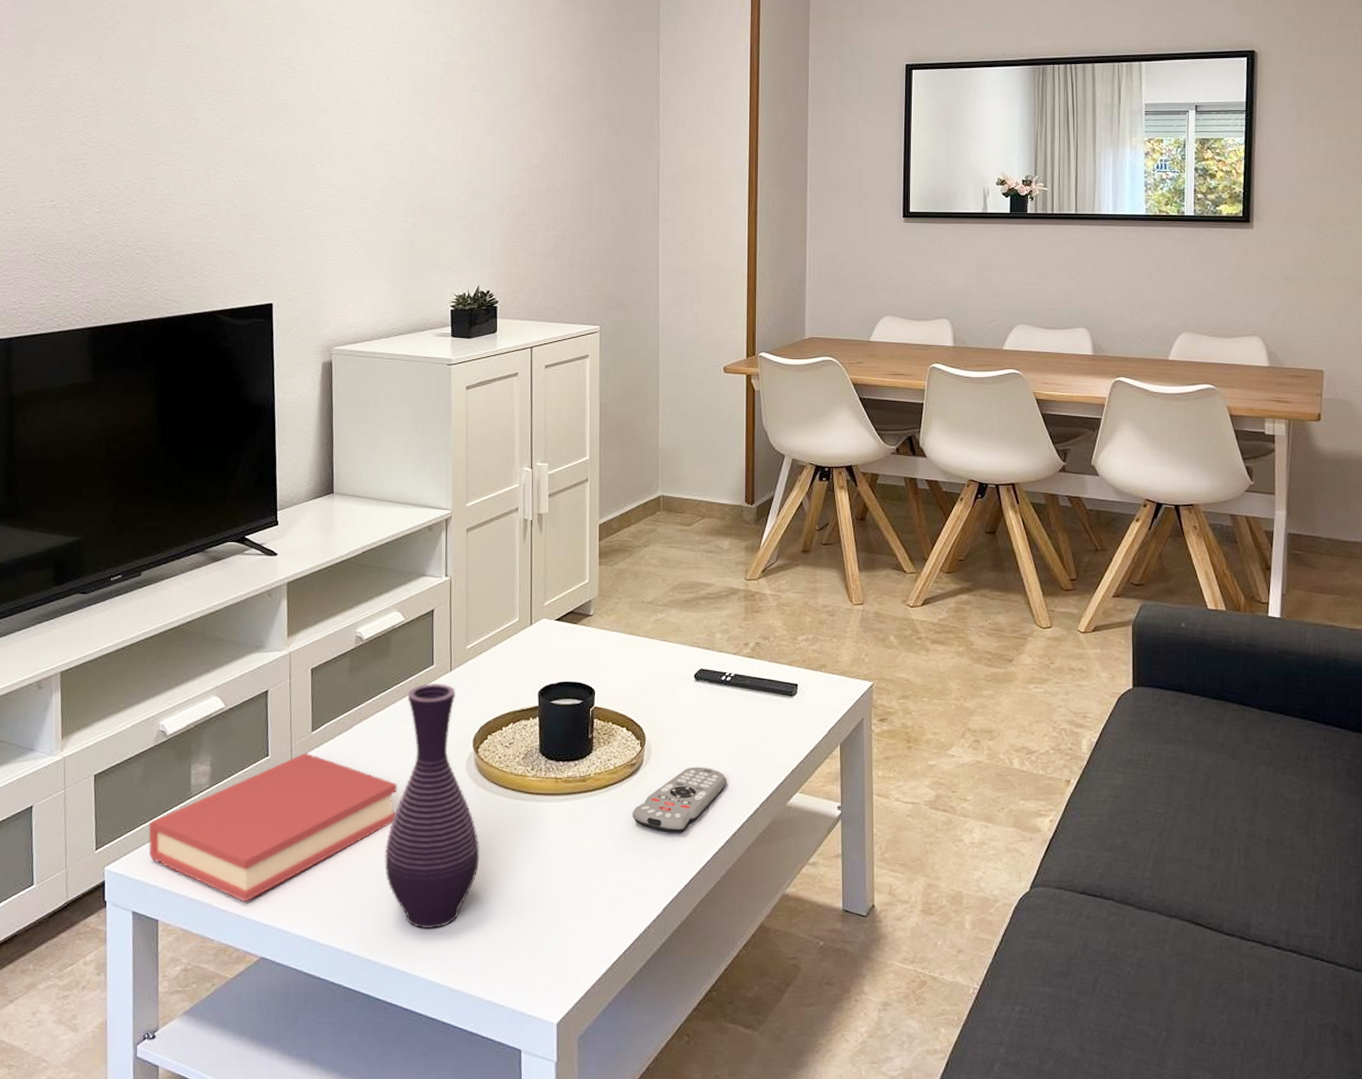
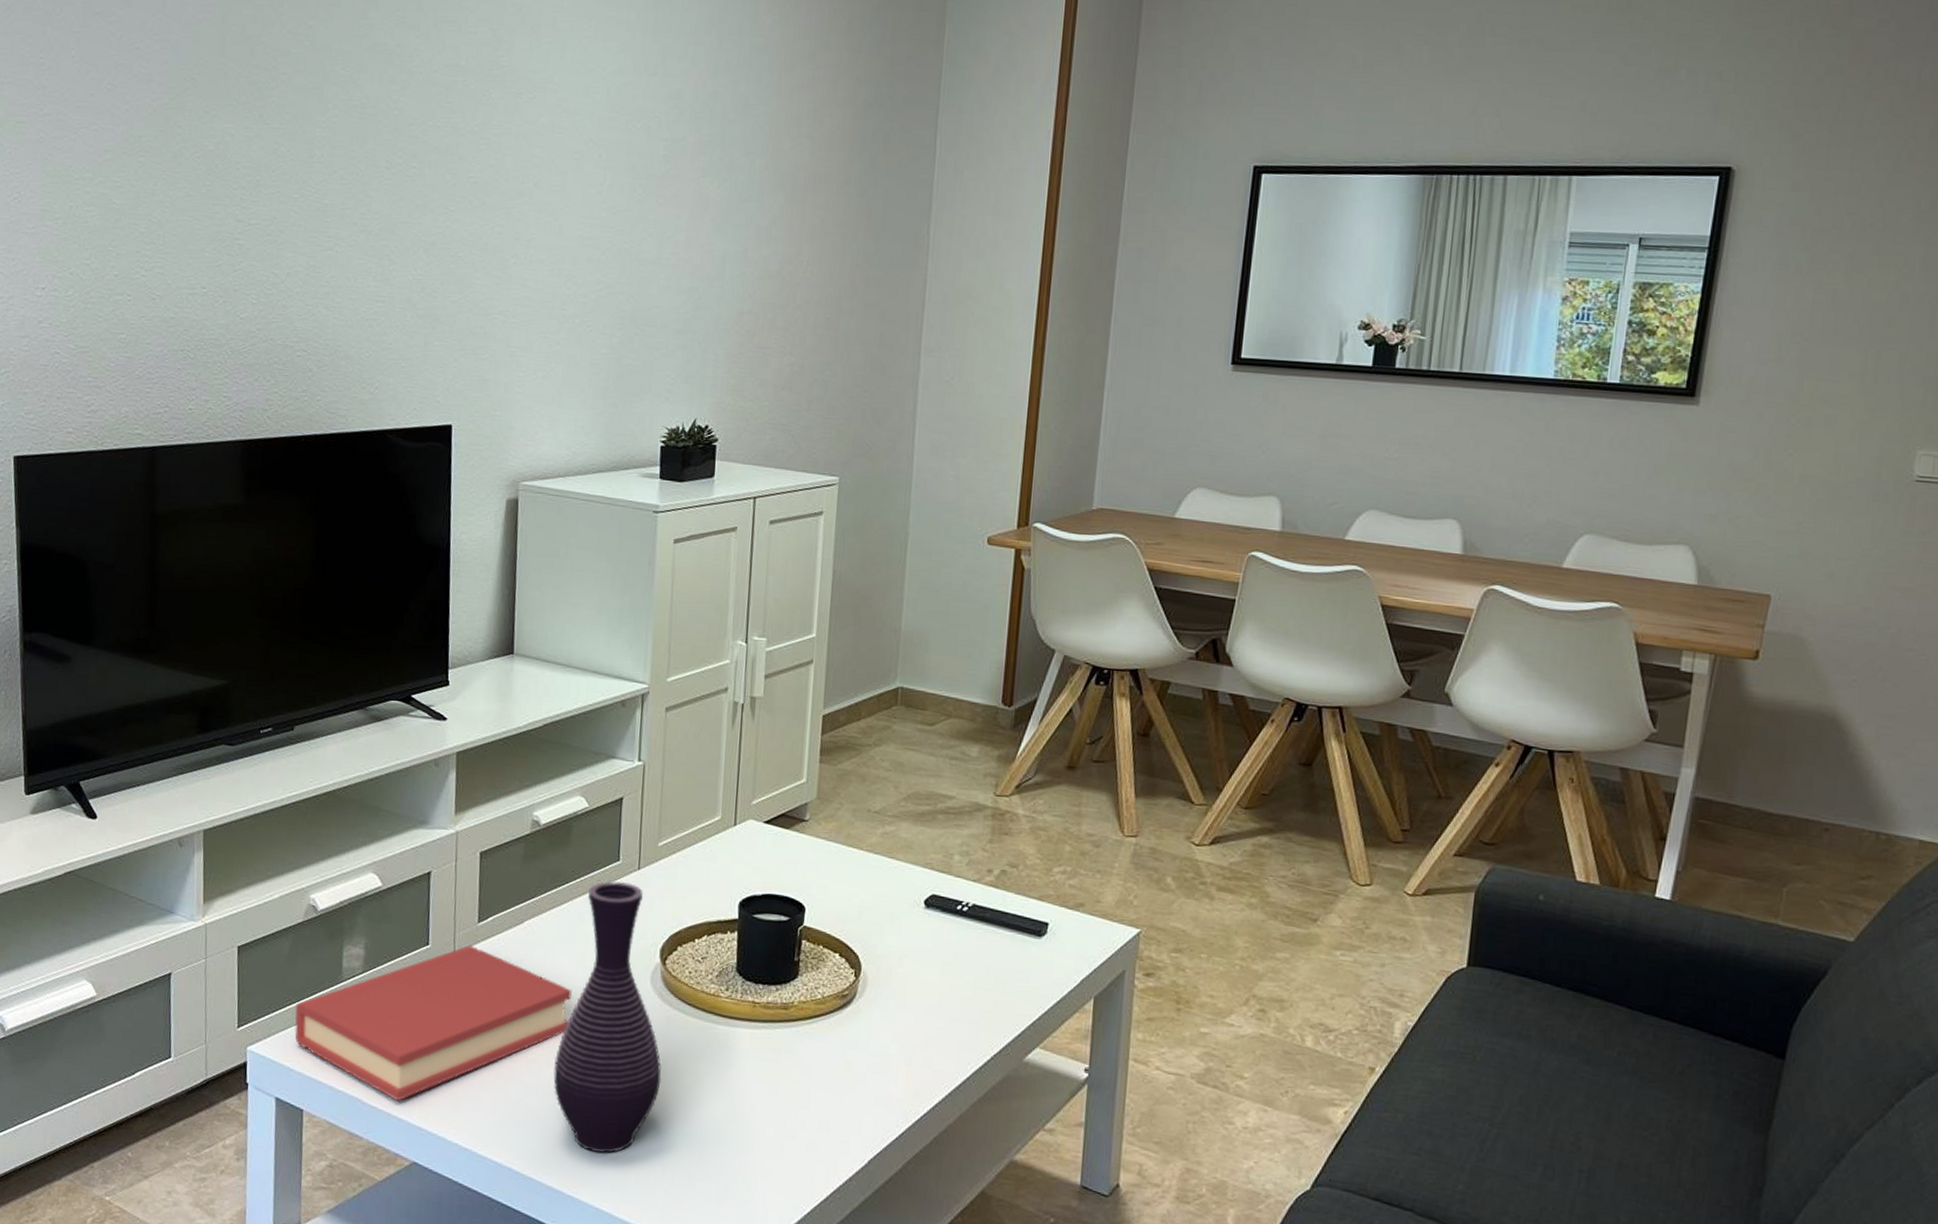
remote control: present [632,766,727,833] -> none [839,1005,955,1079]

